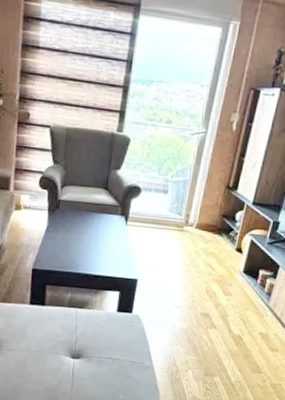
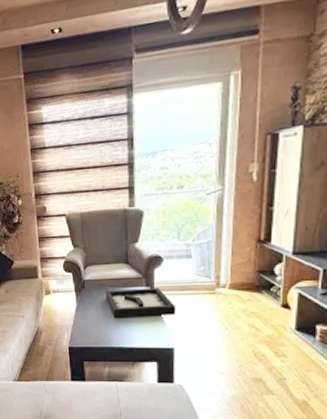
decorative tray: none [79,214,146,247] -> present [105,287,176,319]

